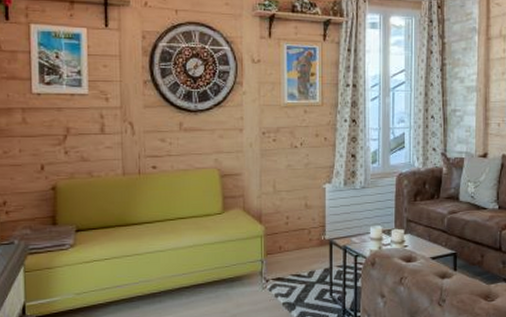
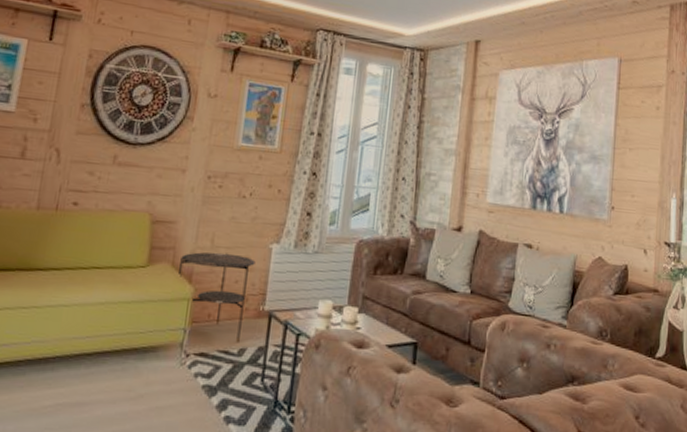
side table: none [250,195,313,268] -> present [179,252,256,344]

